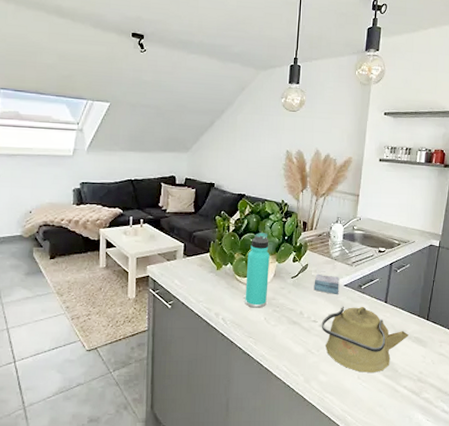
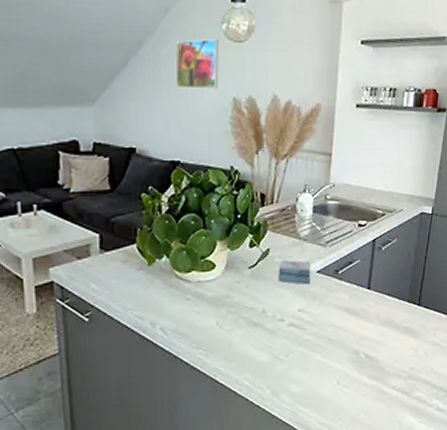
thermos bottle: present [245,233,270,308] -> none [188,212,219,311]
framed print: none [246,109,278,144] -> present [175,39,219,89]
kettle: present [321,306,409,372] -> none [290,295,397,376]

